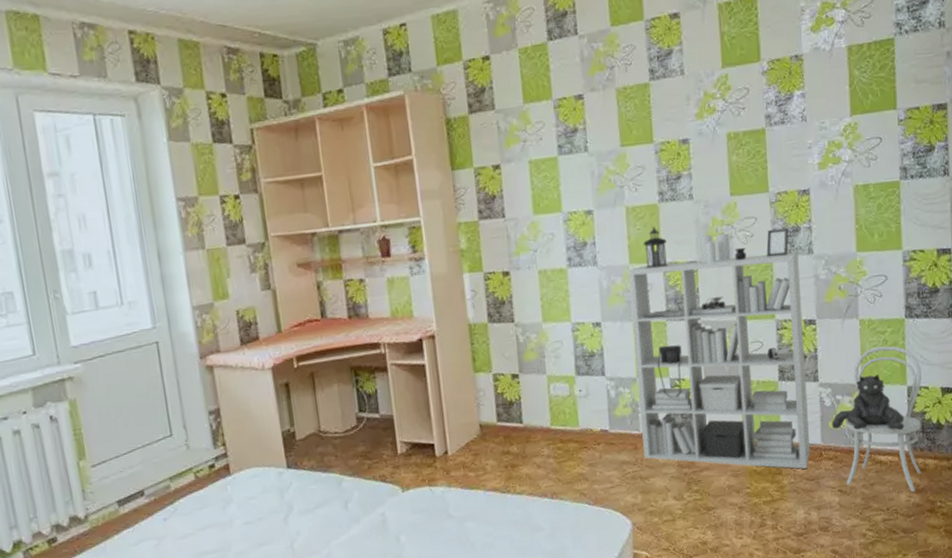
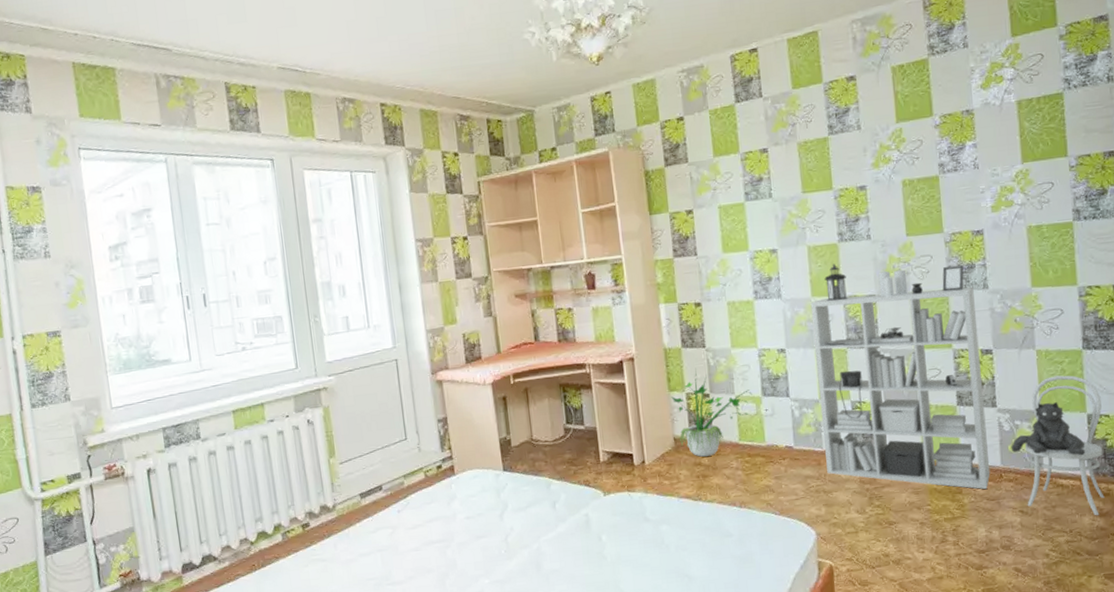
potted plant: none [476,346,565,445] -> present [671,369,752,457]

